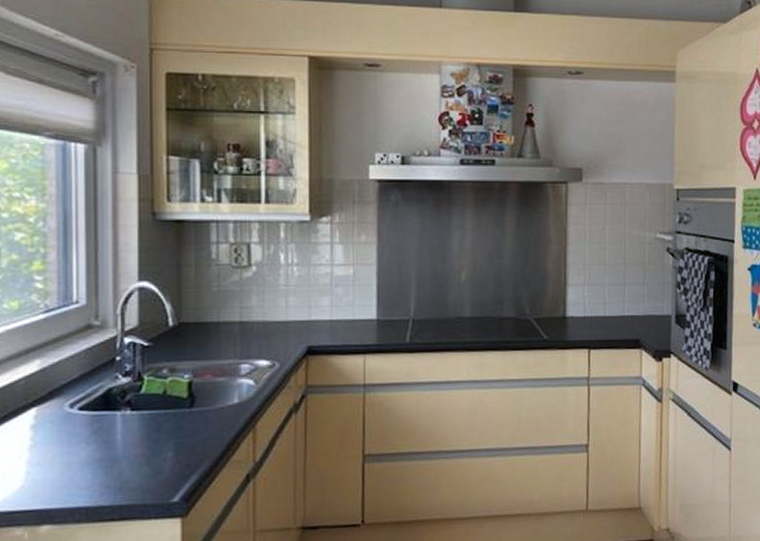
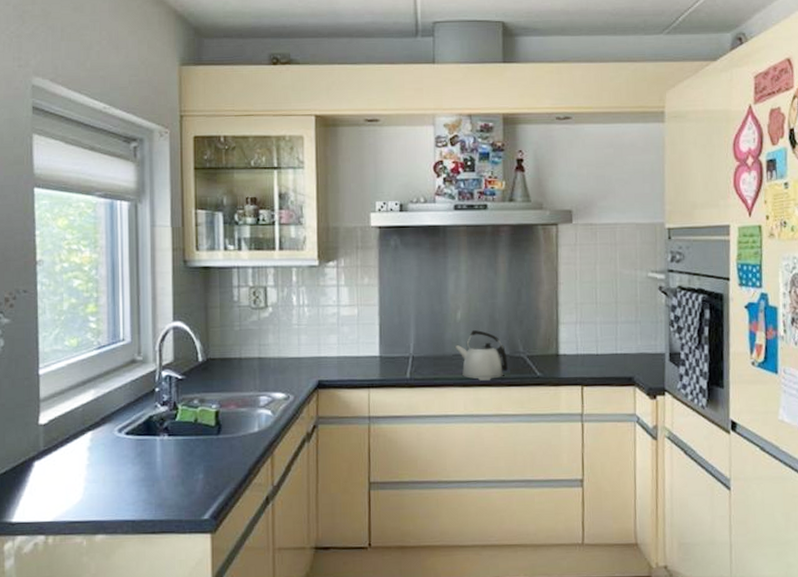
kettle: none [458,292,514,345] -> present [454,330,508,381]

